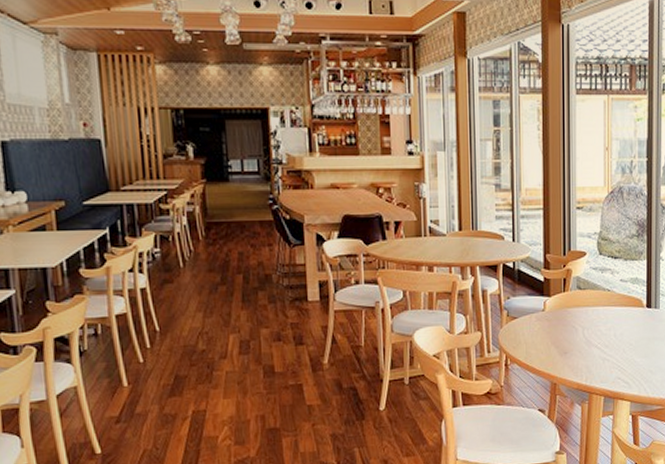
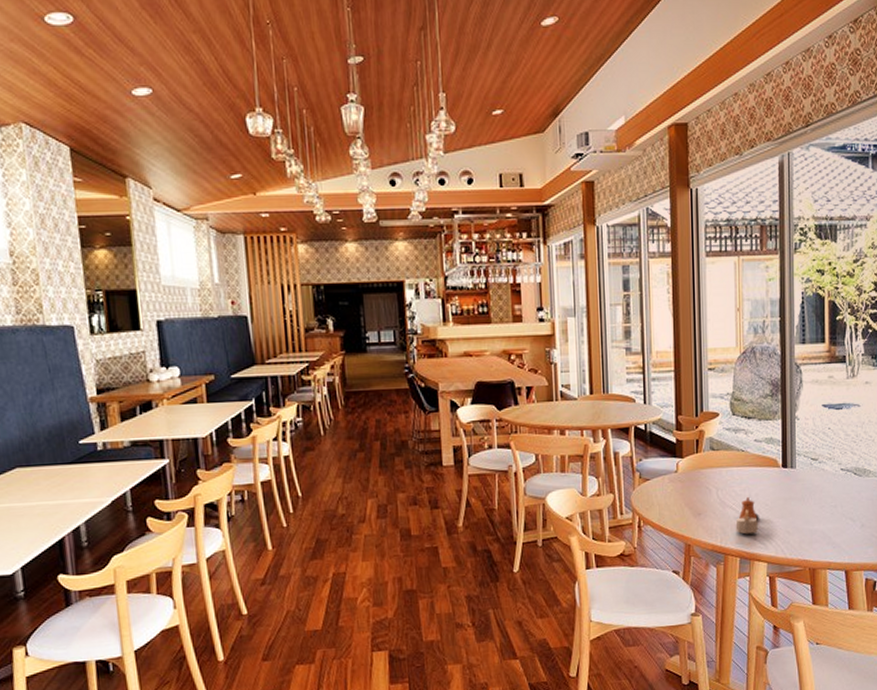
teapot: none [600,337,623,374] -> present [735,497,759,535]

